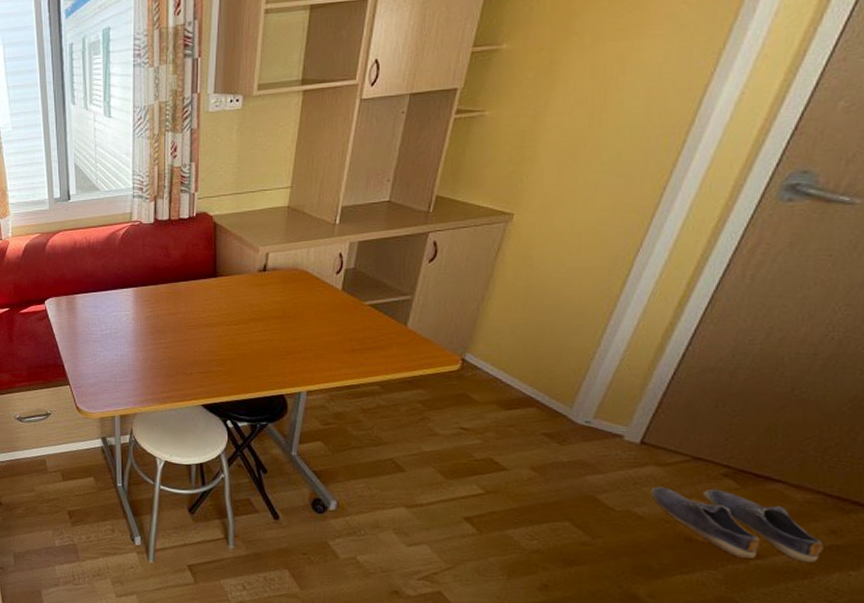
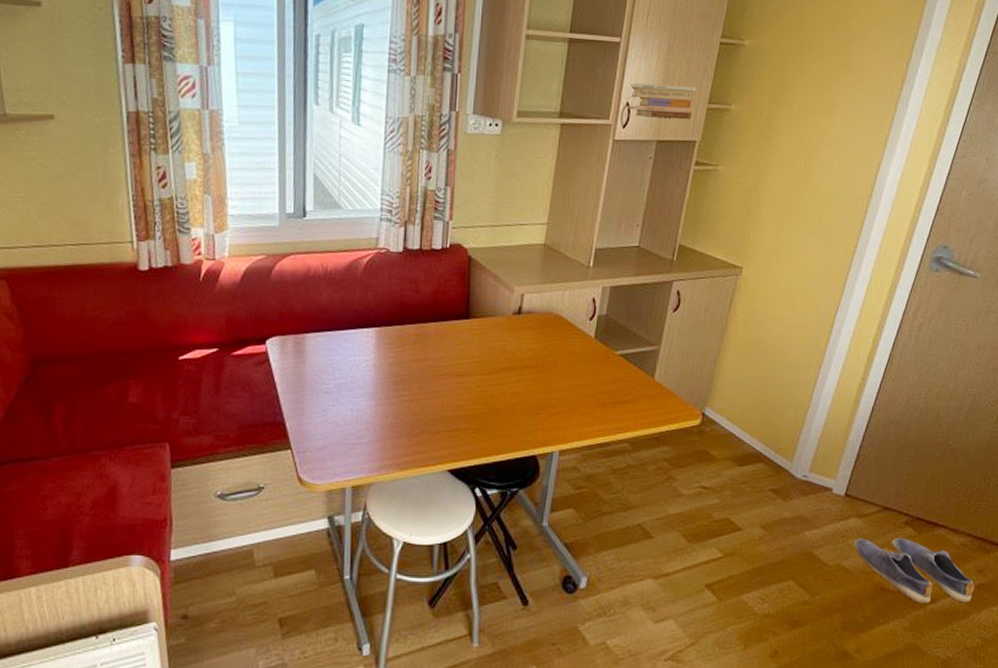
books: none [375,31,459,72] -> present [626,83,697,120]

